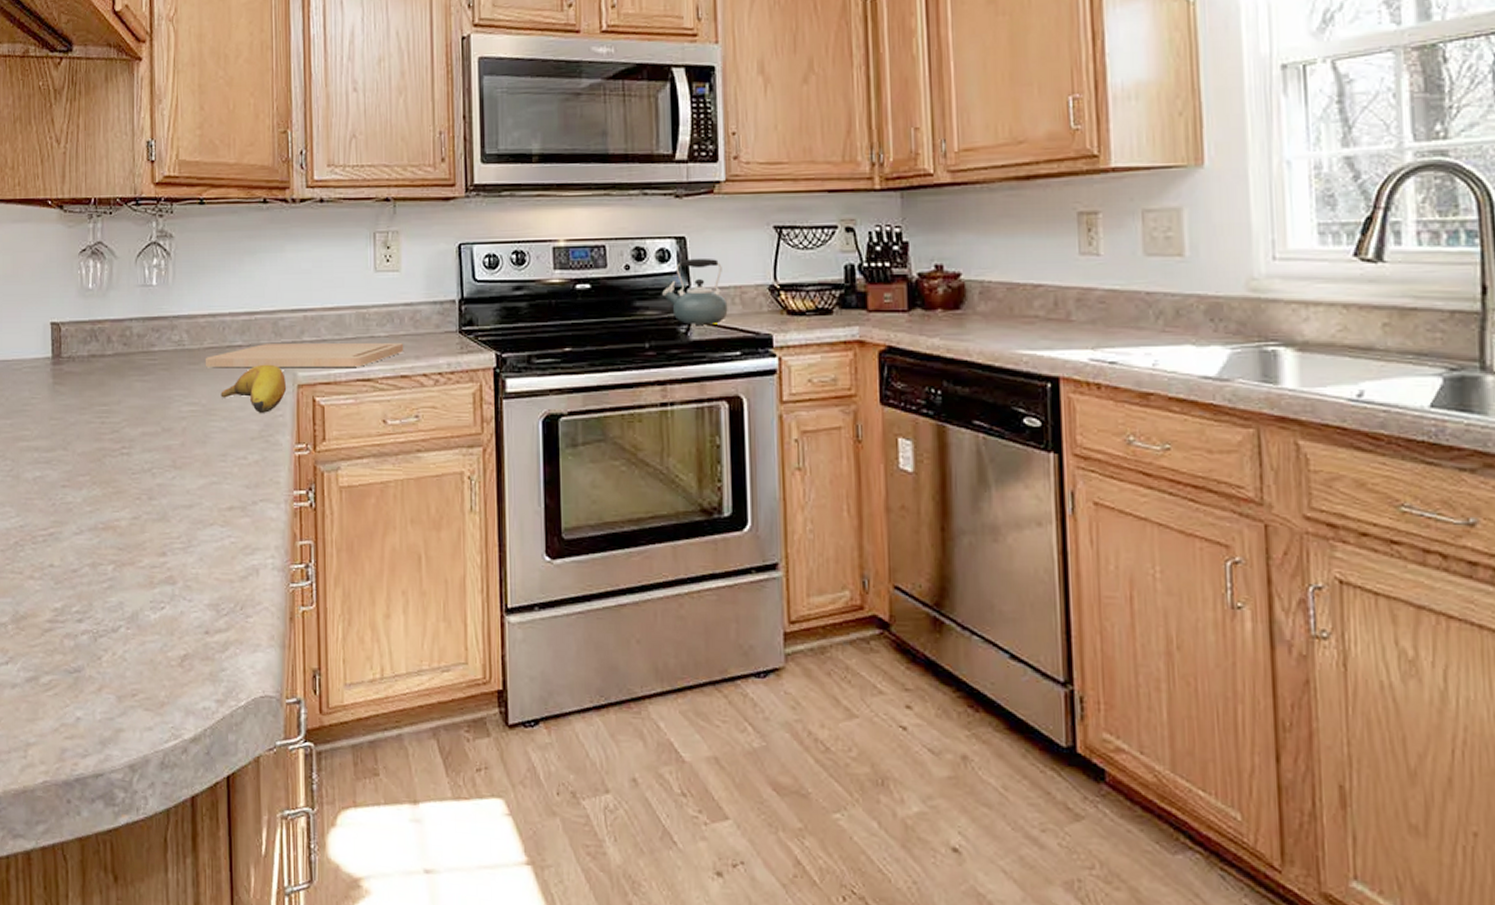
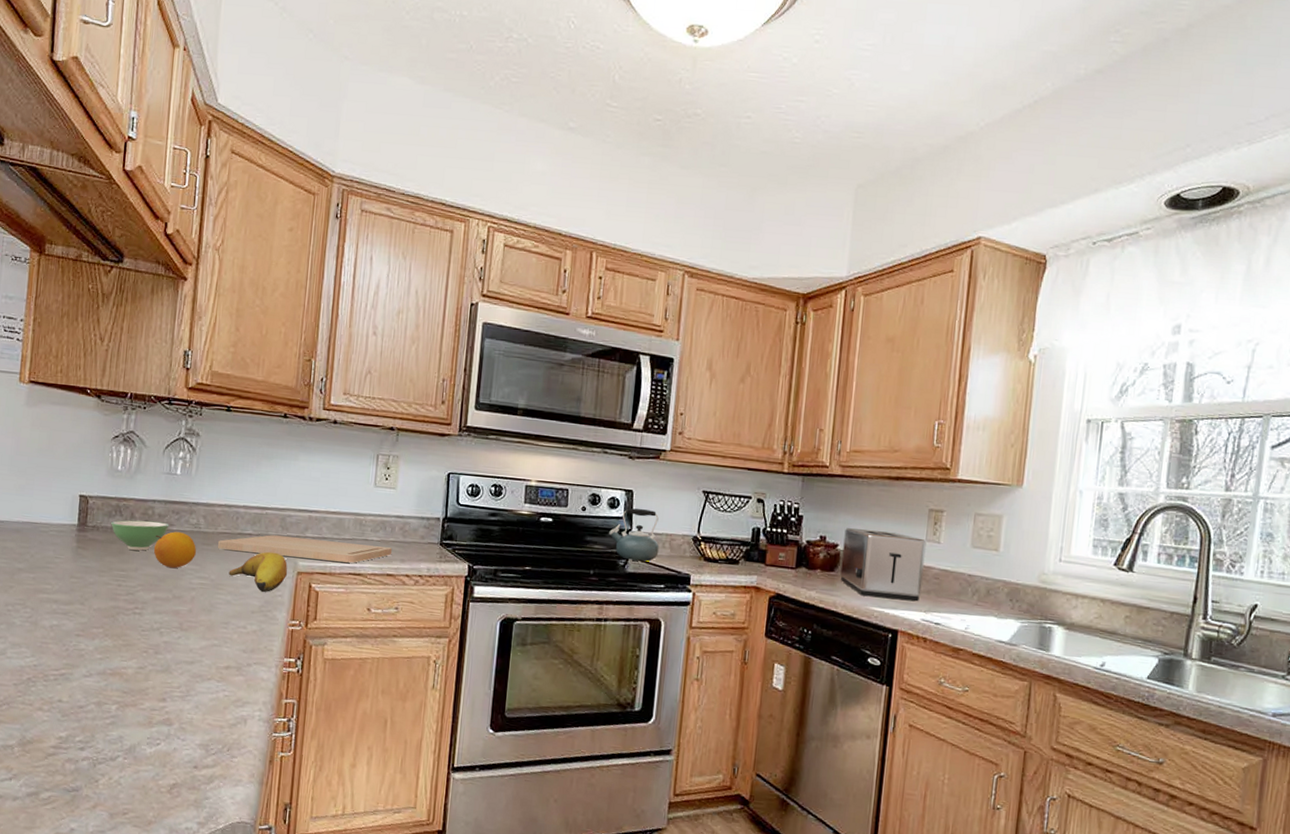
bowl: none [86,343,150,379] -> present [110,520,170,551]
fruit: none [135,353,183,396] -> present [153,531,197,569]
toaster: none [967,249,1084,337] -> present [840,528,927,602]

